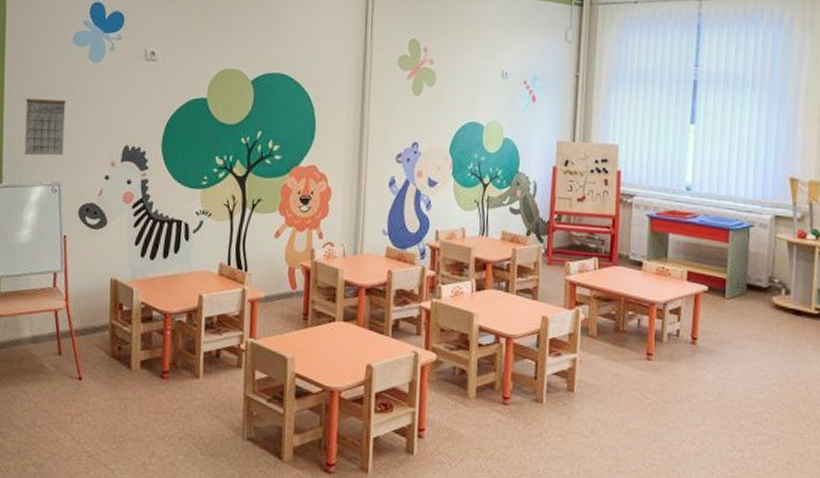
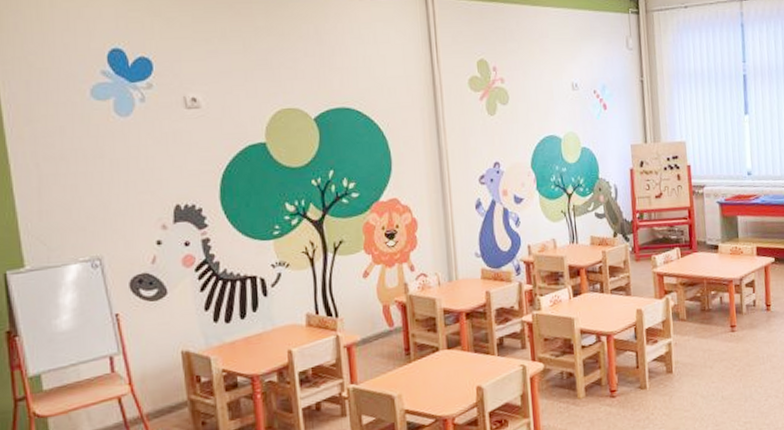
calendar: present [24,88,66,156] -> none [39,152,99,232]

